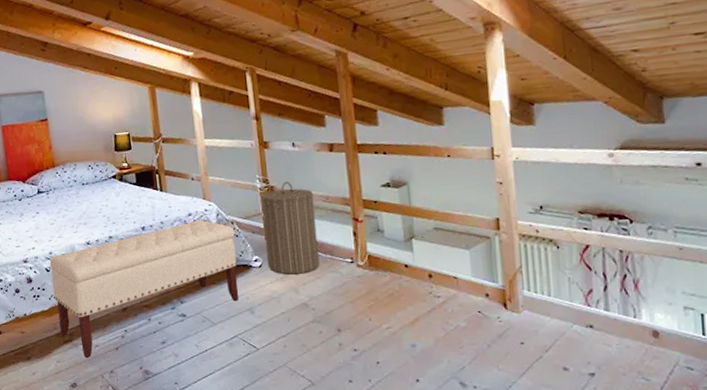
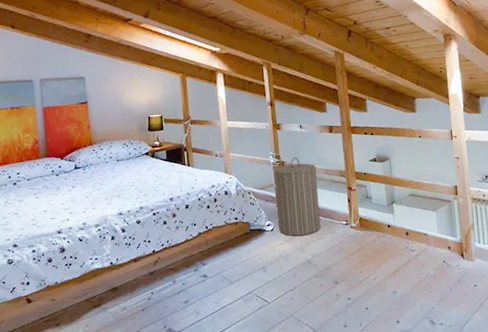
bench: present [49,219,239,359] -> none [82,190,254,322]

